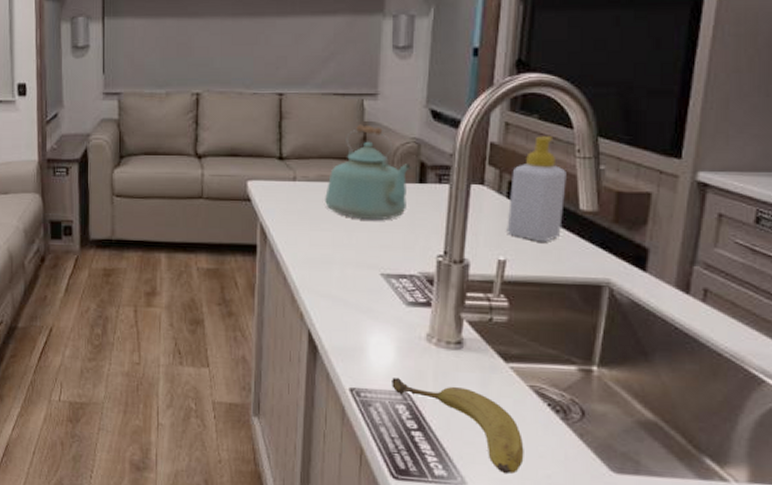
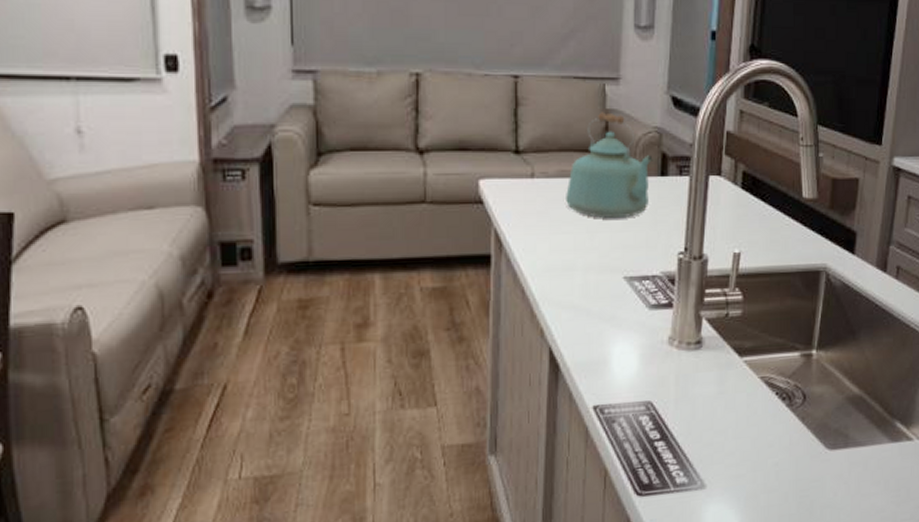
fruit: present [392,378,524,475] -> none [635,388,756,470]
soap bottle: present [507,136,566,242] -> none [741,124,792,232]

